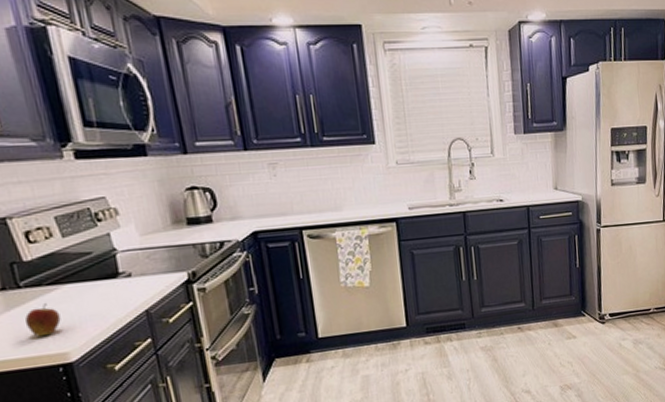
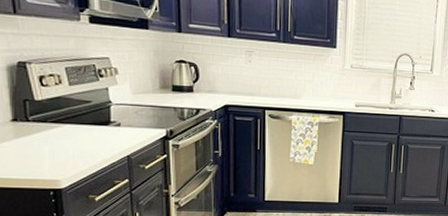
fruit: present [24,304,61,337] -> none [28,137,58,164]

